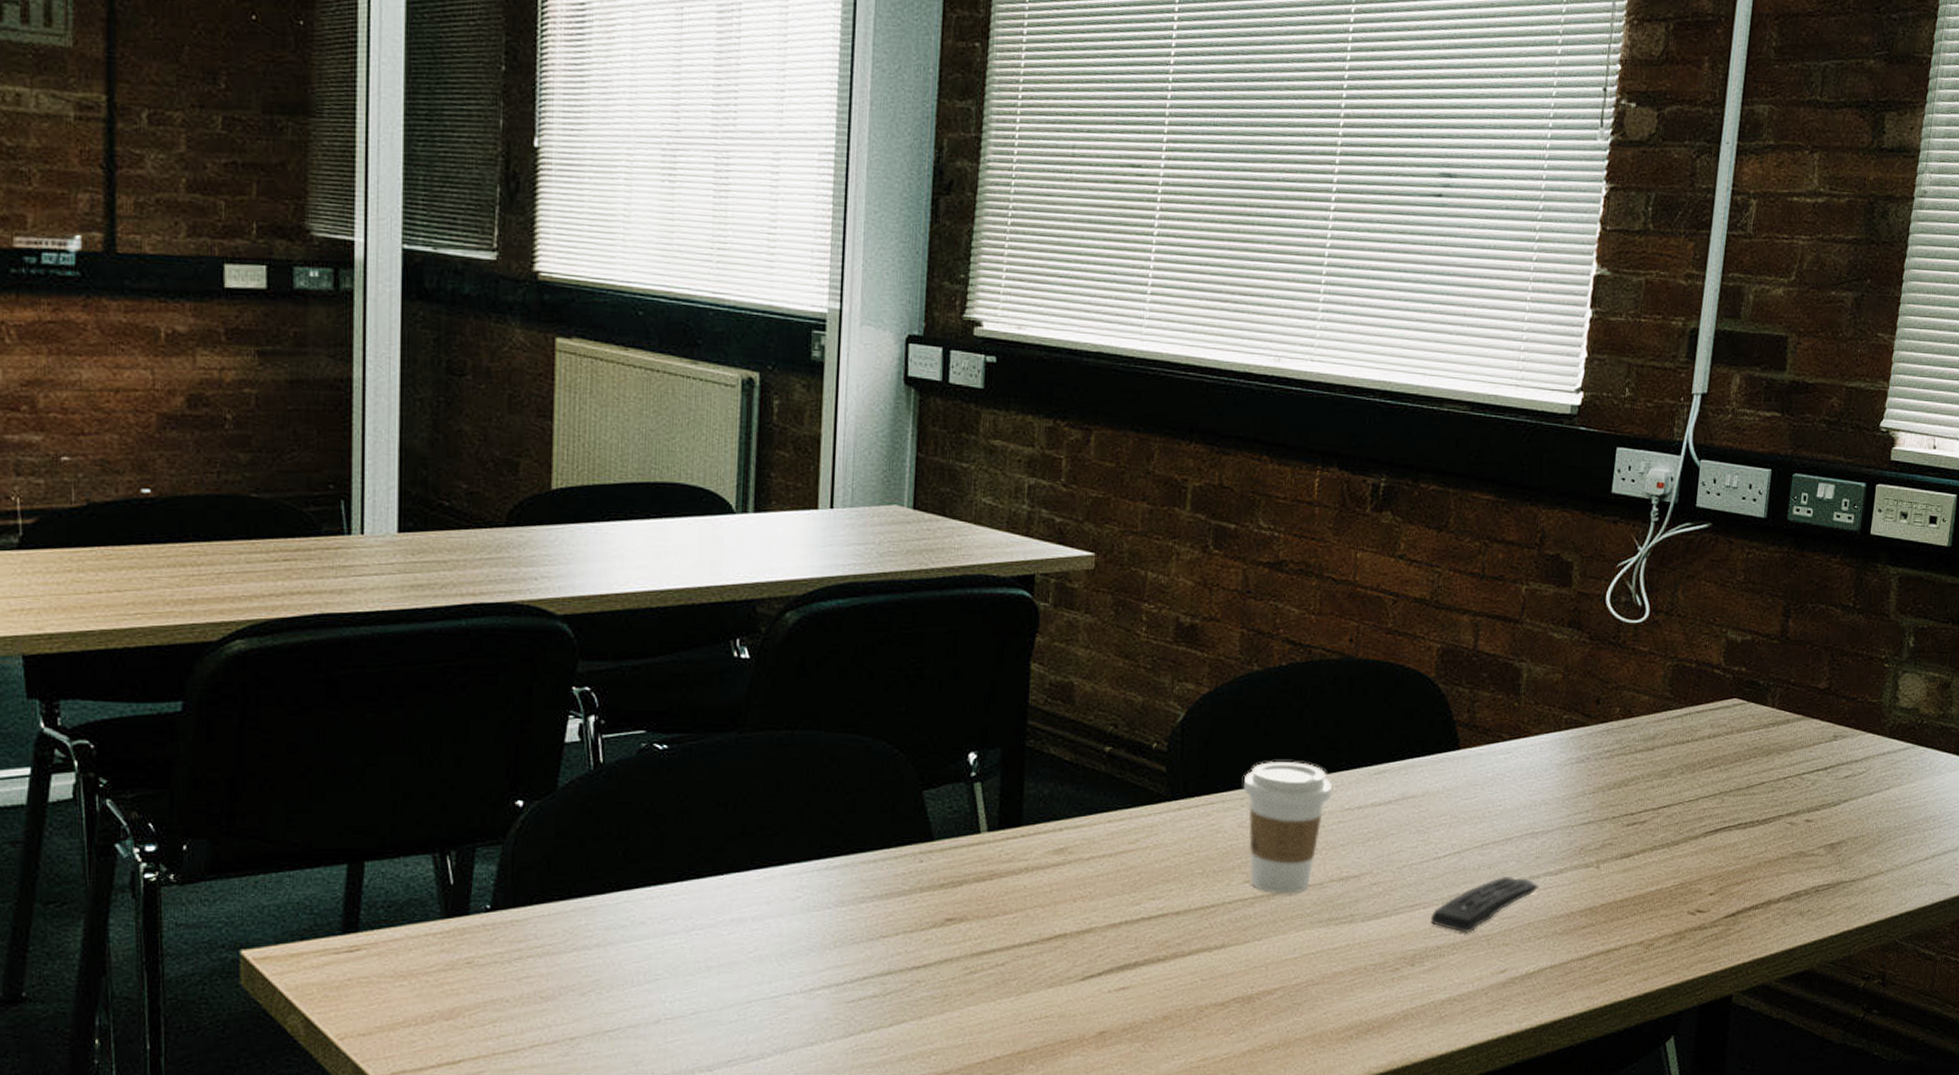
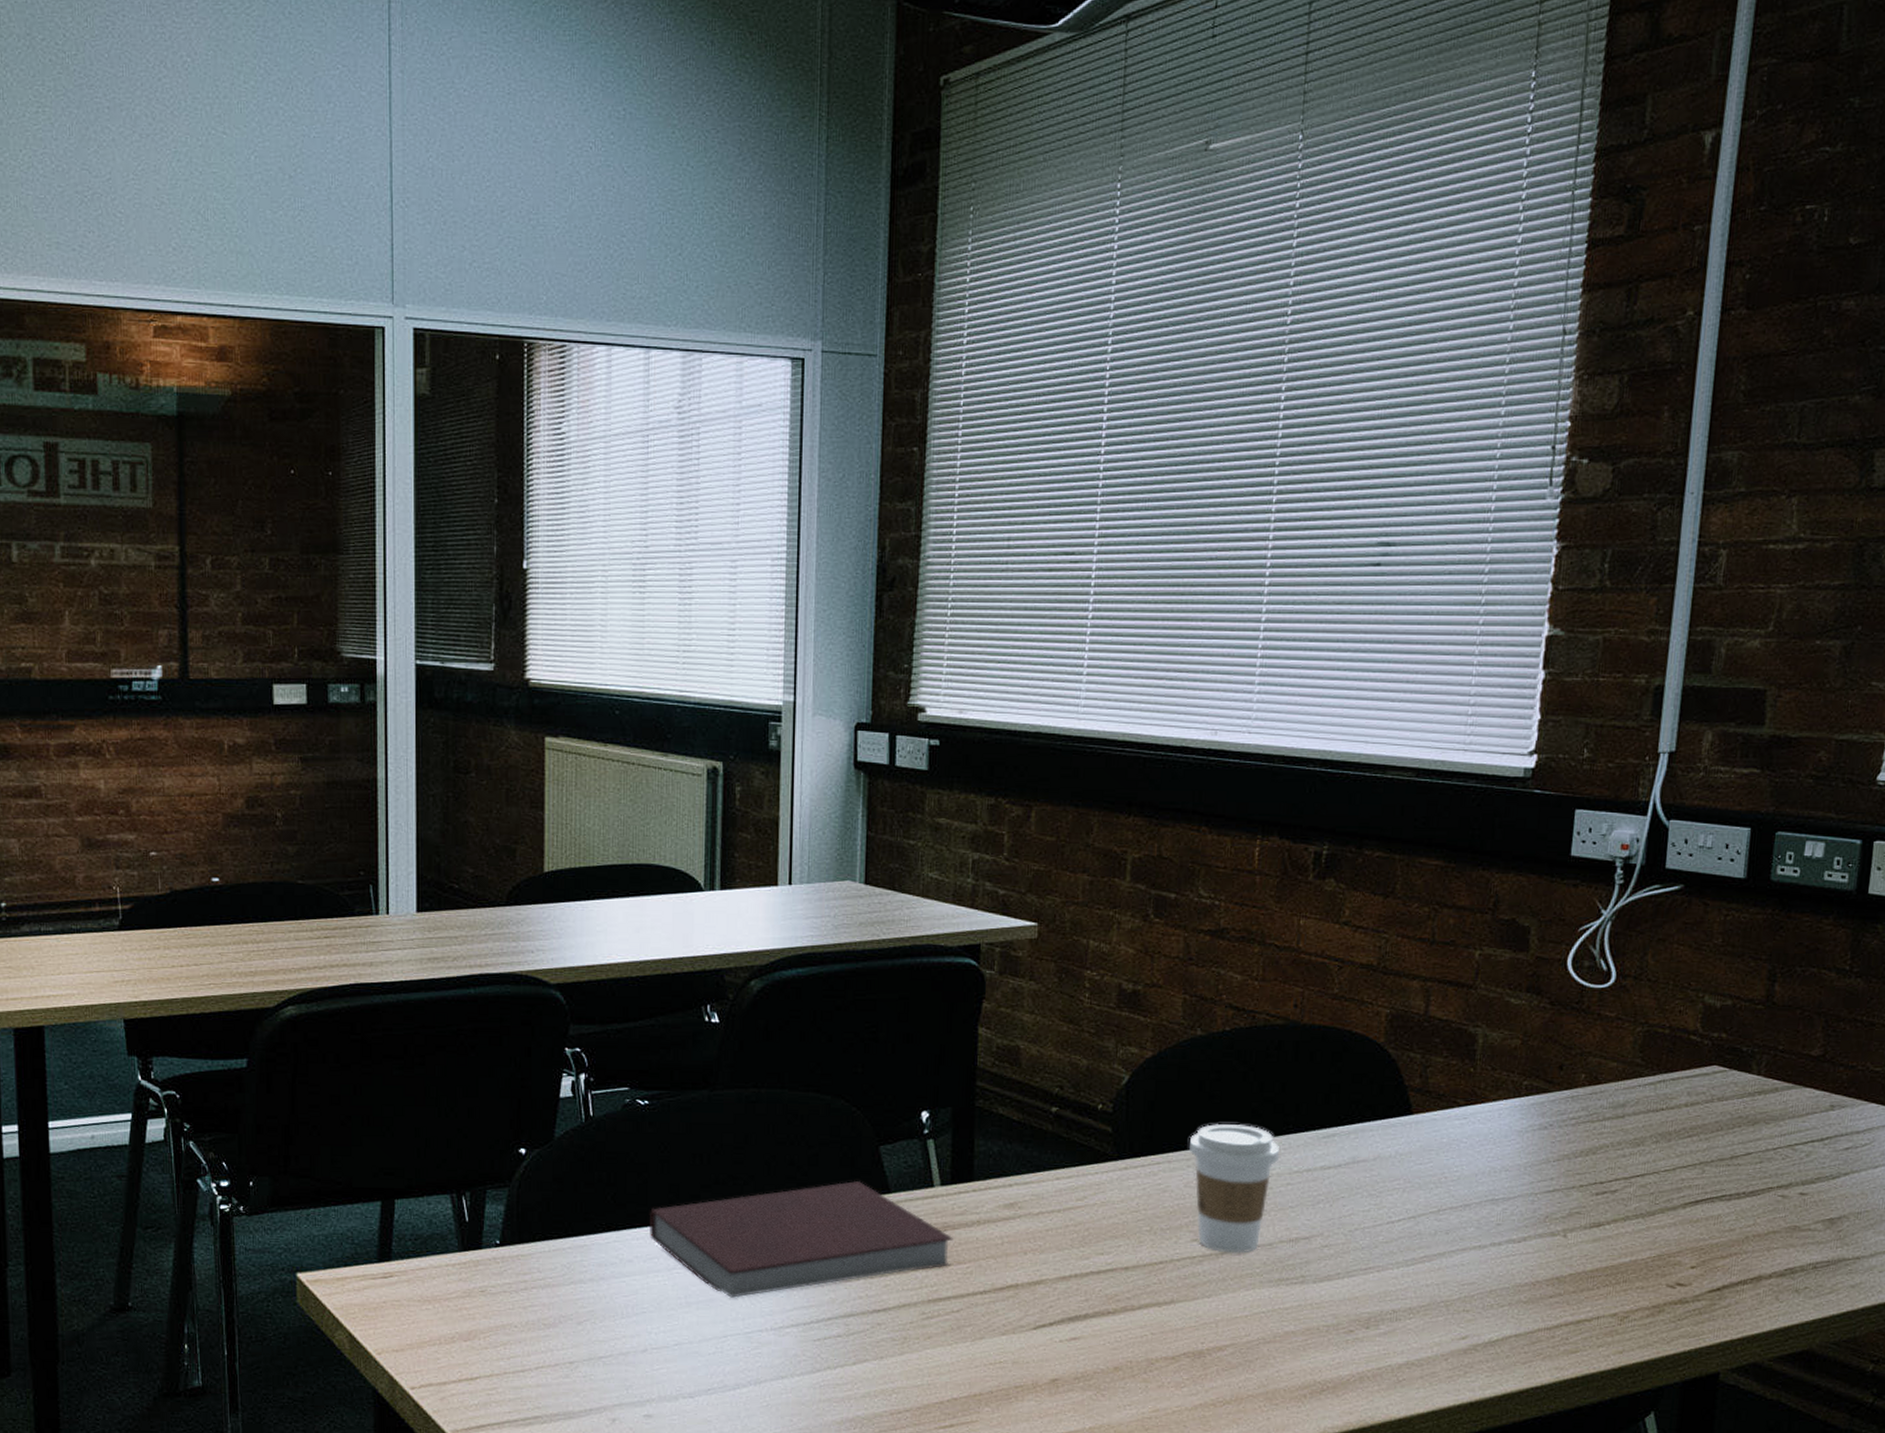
notebook: none [665,829,1000,959] -> present [649,1181,953,1298]
remote control: present [1431,877,1539,933] -> none [1386,1243,1500,1298]

